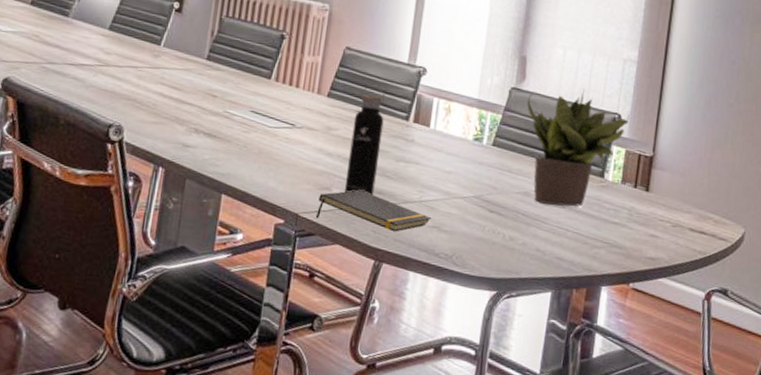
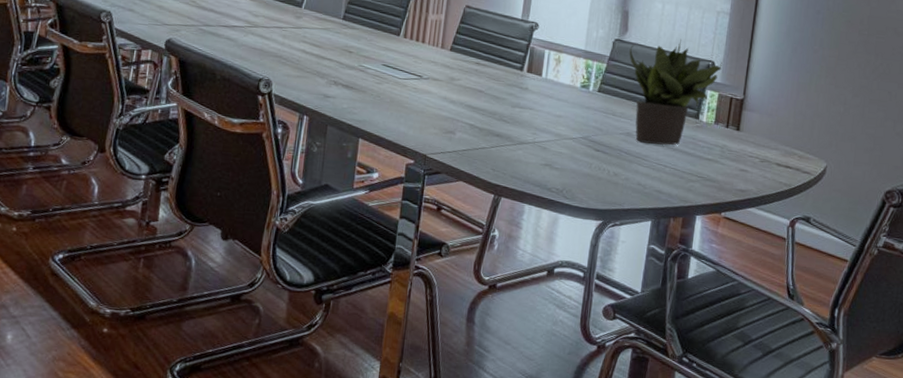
notepad: present [315,190,432,232] -> none [441,133,544,170]
water bottle: present [344,86,385,196] -> none [466,40,502,138]

